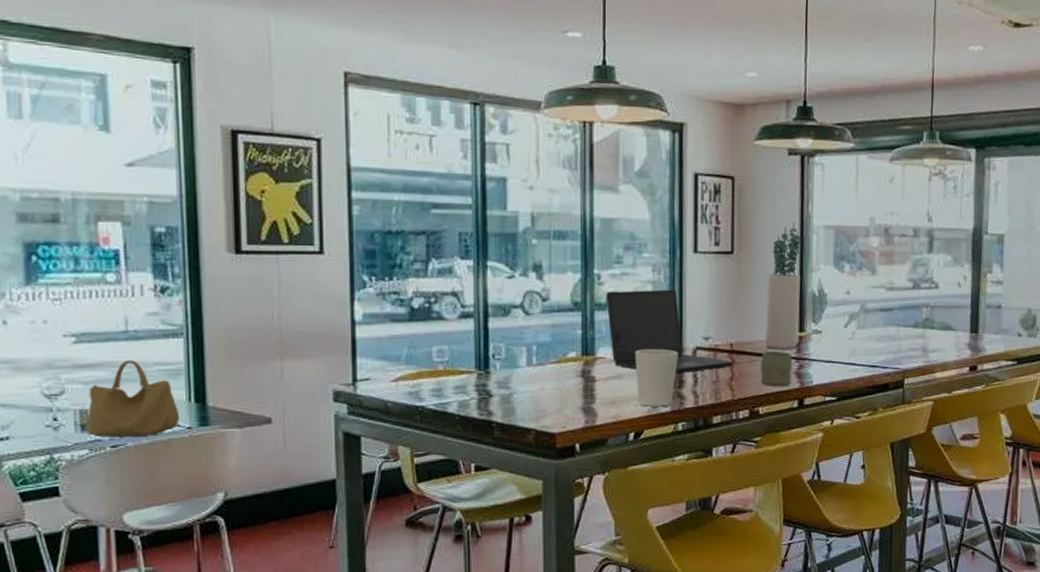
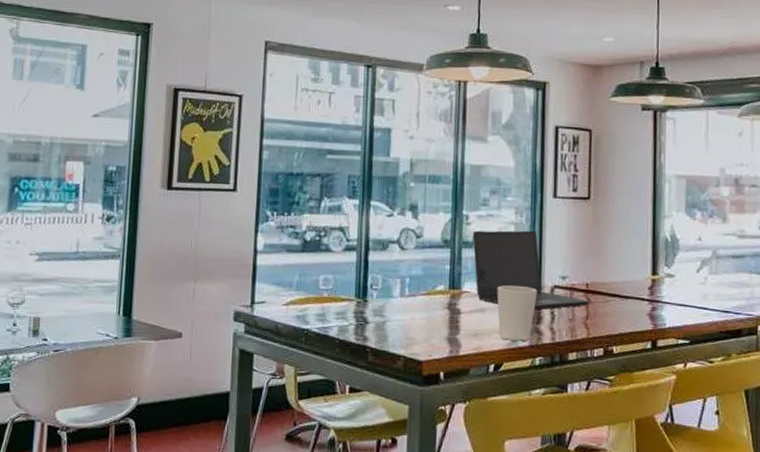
handbag: present [85,360,180,437] -> none [36,277,110,344]
mug: present [760,352,793,388] -> none [615,292,646,329]
vase: present [765,222,802,350] -> none [620,171,655,292]

